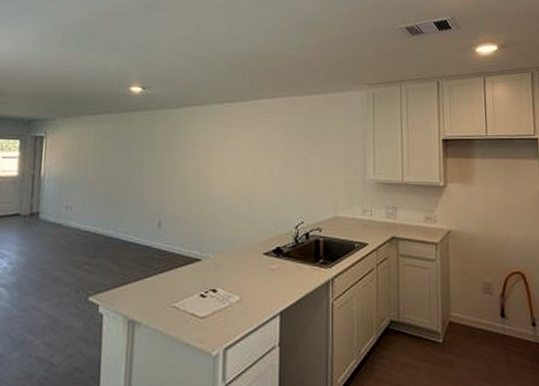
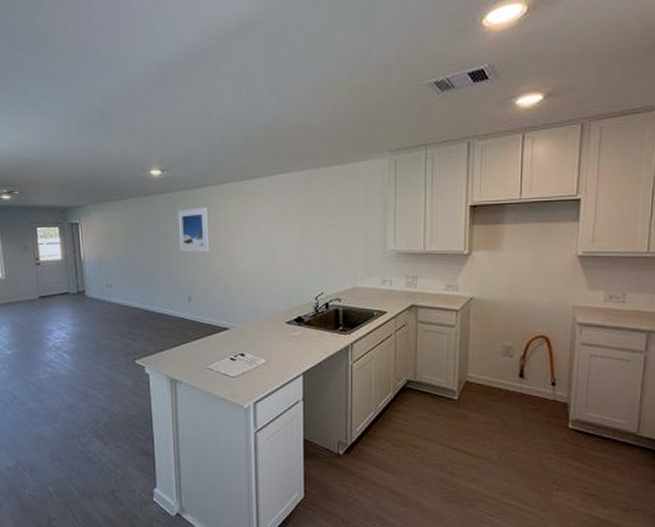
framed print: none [153,127,187,175] -> present [177,208,210,253]

